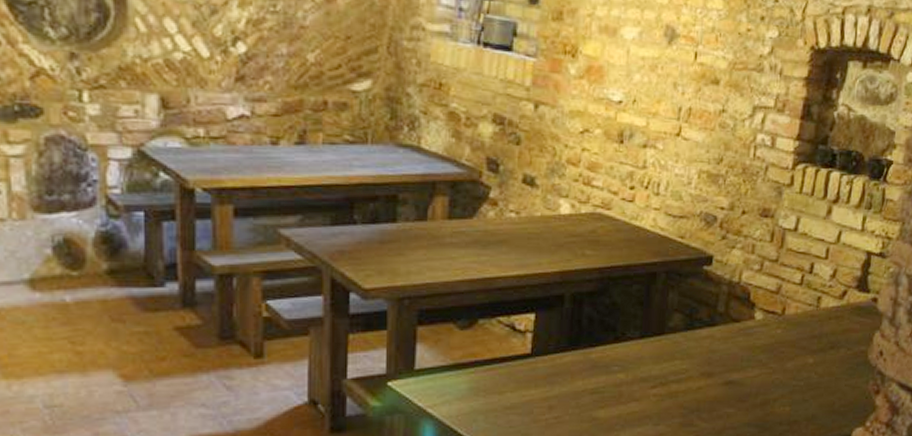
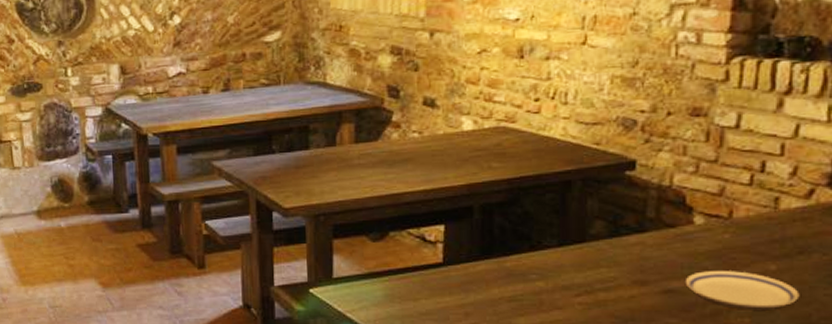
plate: none [743,364,828,400] -> present [685,271,800,310]

